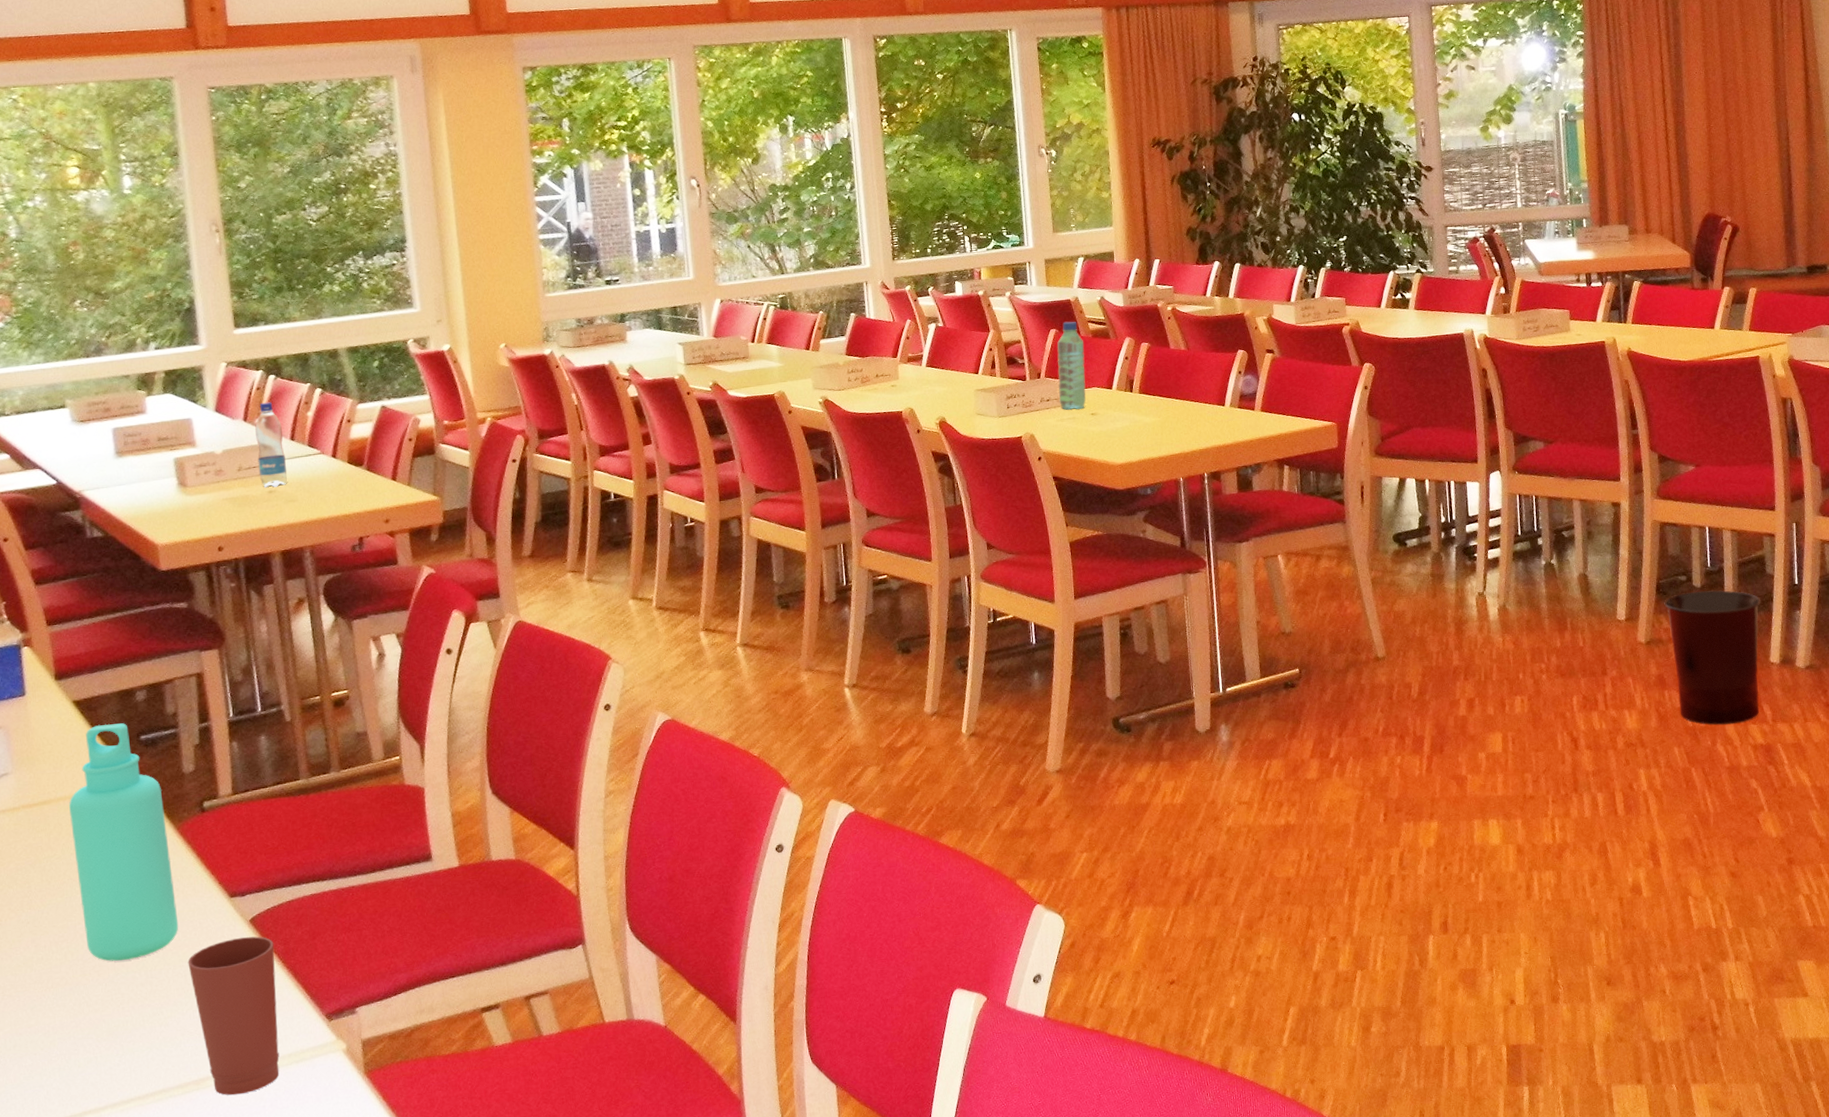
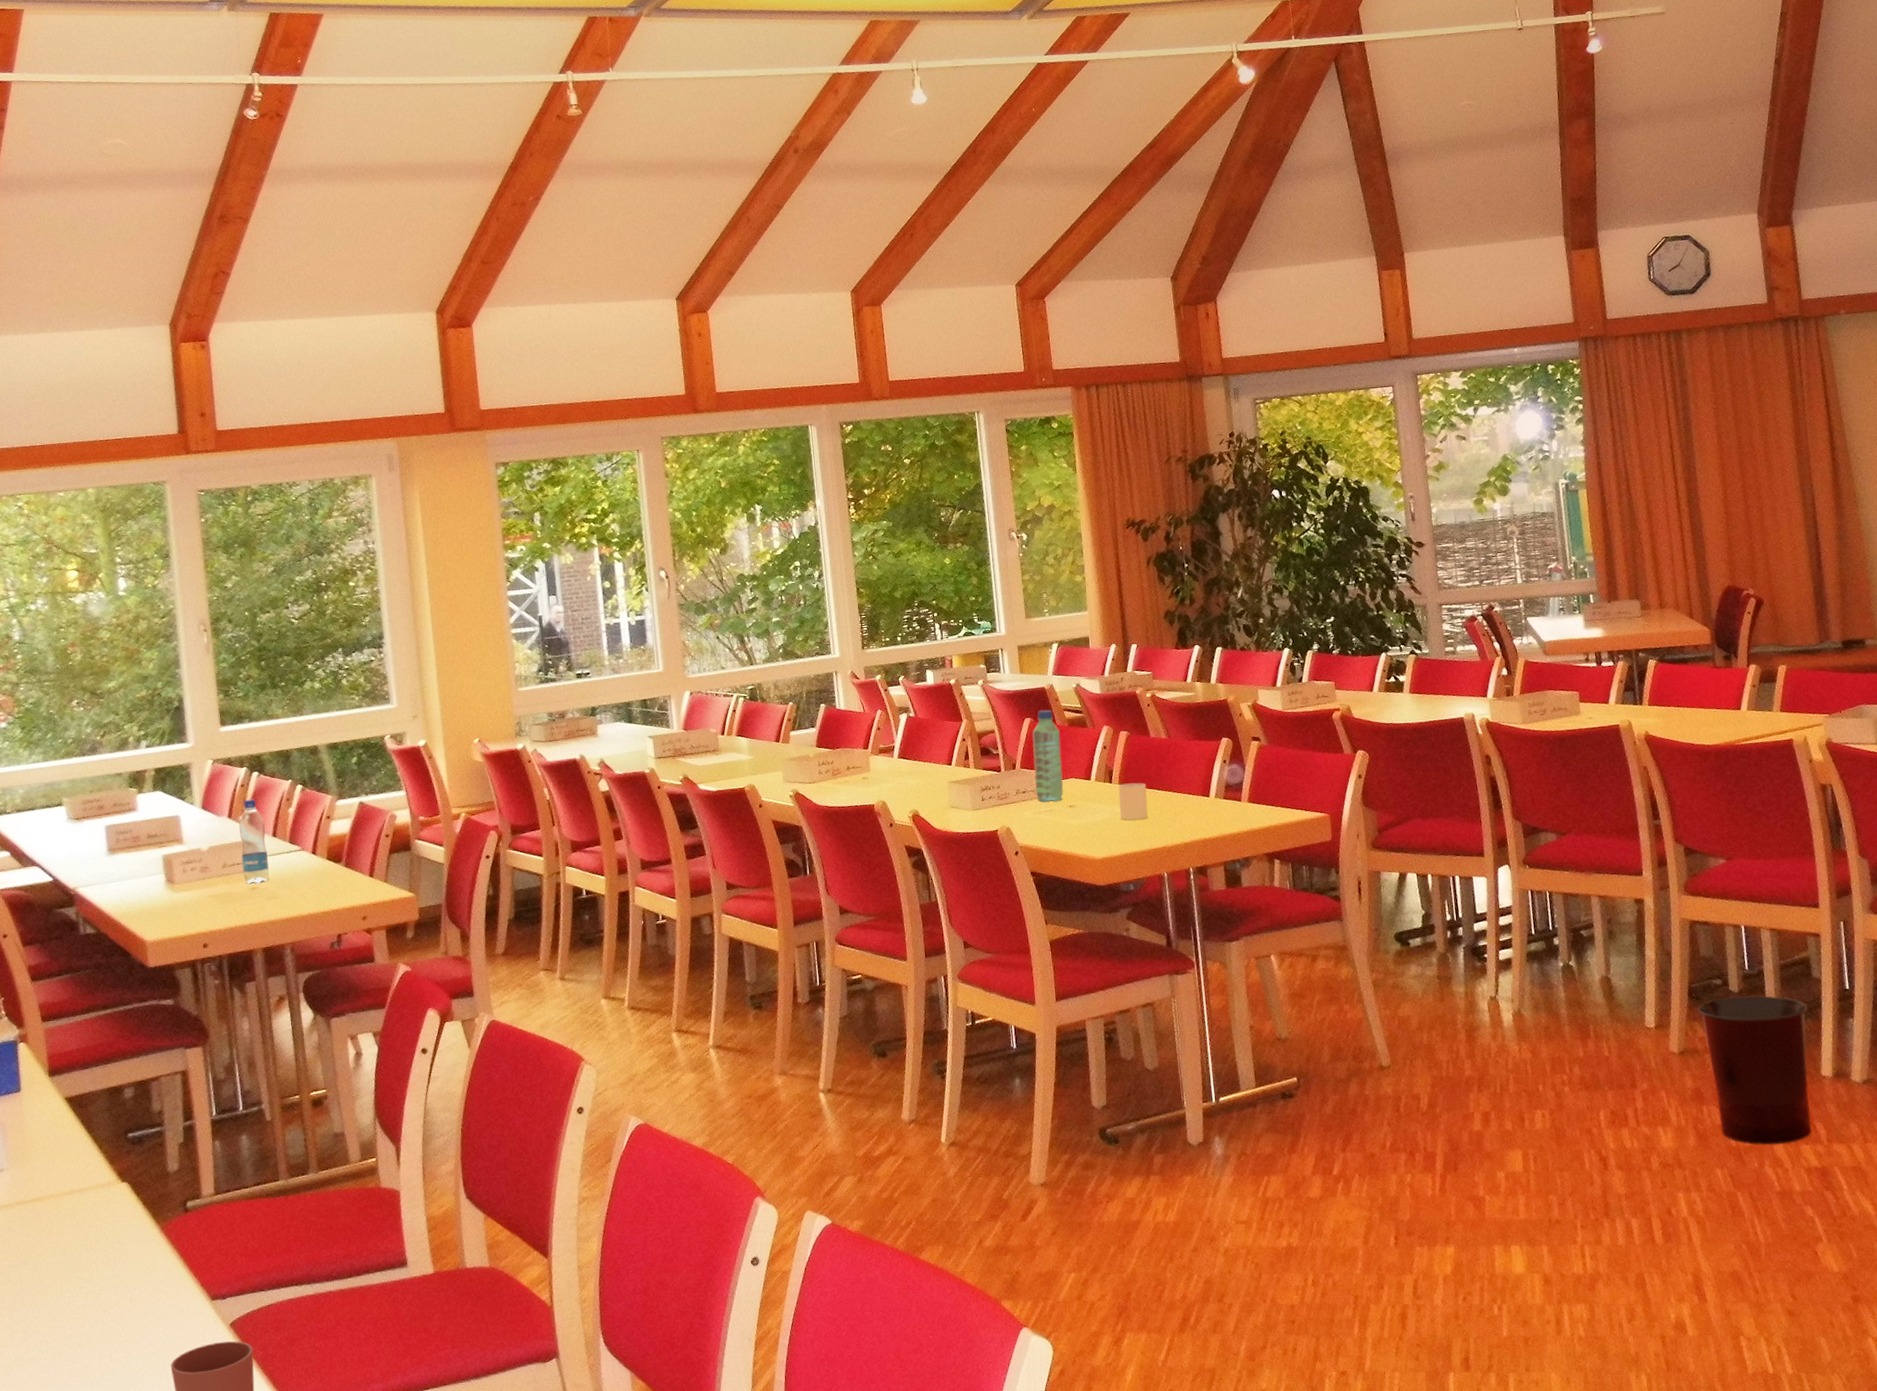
water bottle: present [69,723,179,962] -> none [60,1120,162,1363]
cup: none [1138,392,1166,429] -> present [1118,782,1148,821]

